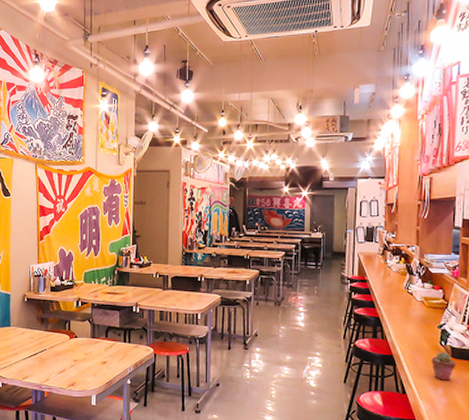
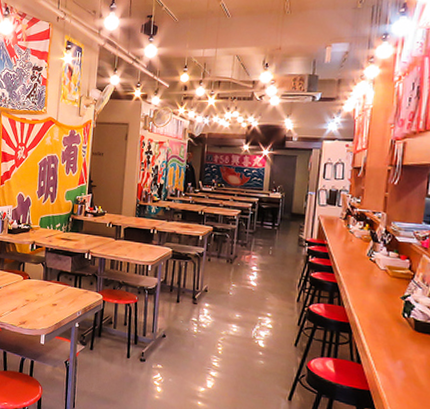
potted succulent: present [431,352,457,381] -> none [391,324,420,355]

